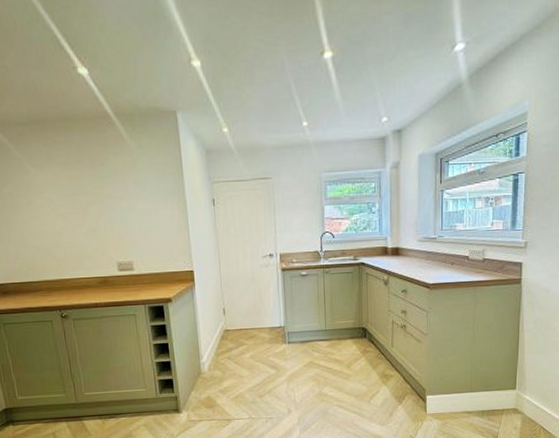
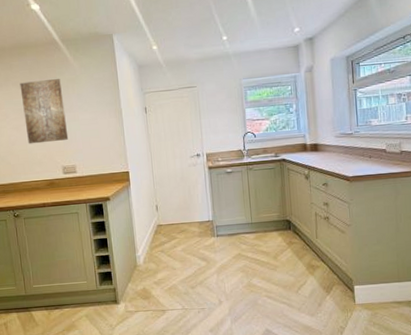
wall art: none [65,161,125,236] -> present [19,79,69,144]

